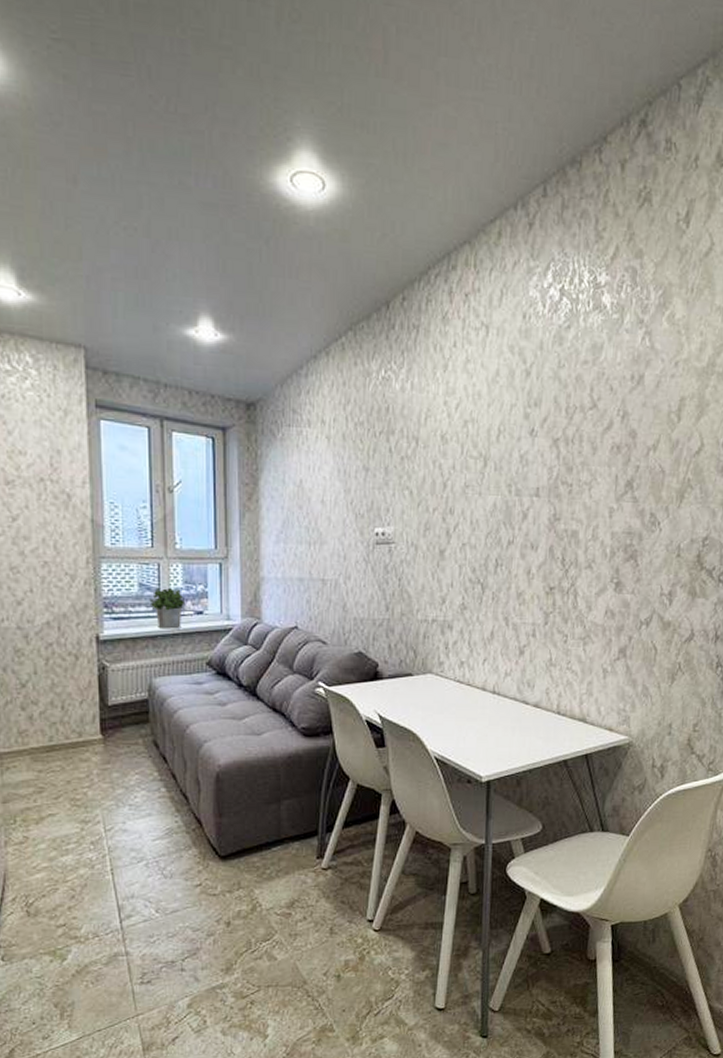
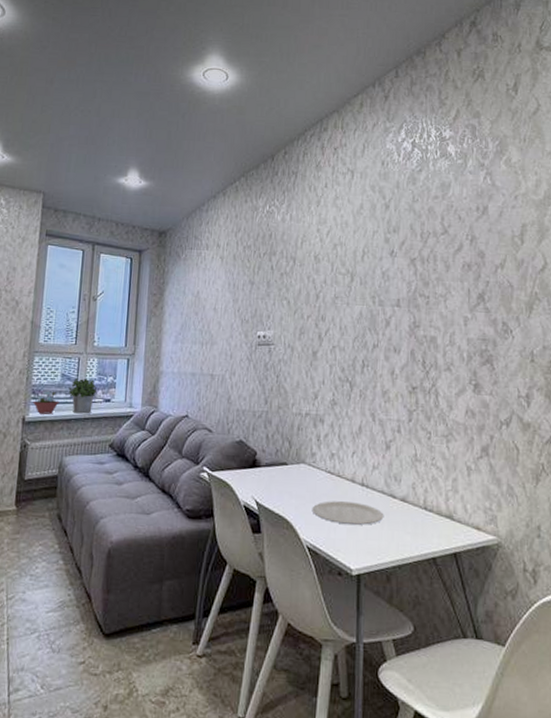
potted flower: none [106,604,140,631] -> present [32,391,59,415]
plate: none [439,710,516,733] -> present [312,501,384,525]

